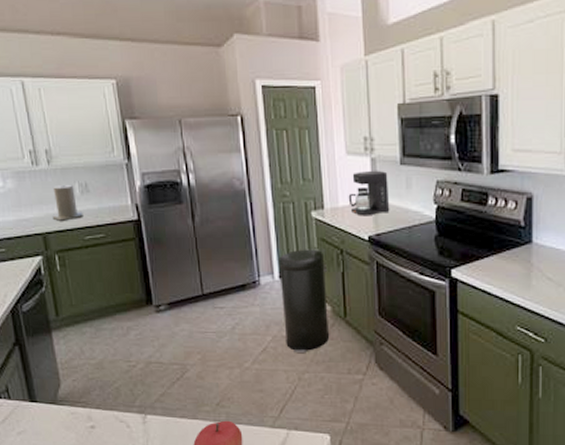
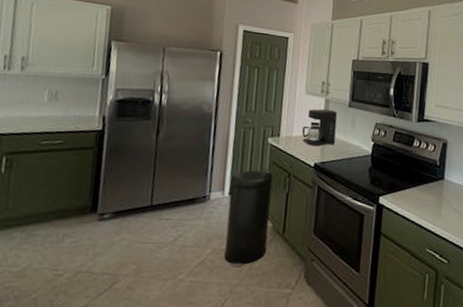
paper towel: present [52,184,83,222] -> none [11,90,46,126]

